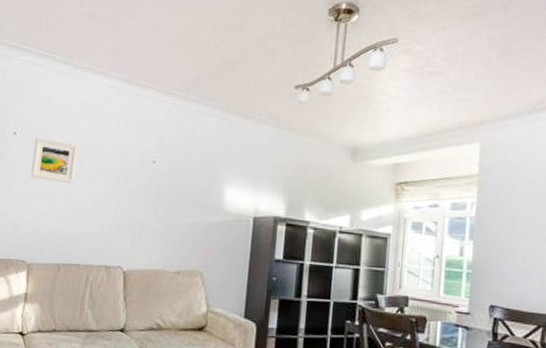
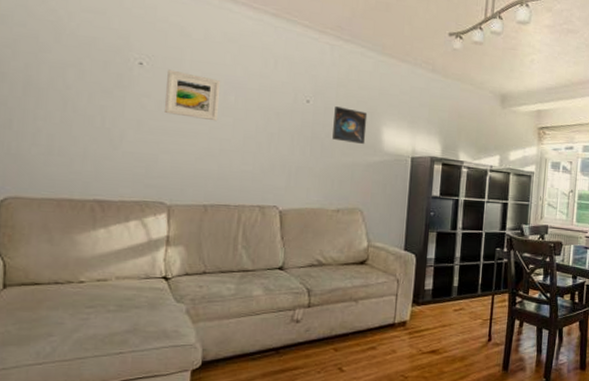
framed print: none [175,165,210,205] -> present [332,105,368,145]

